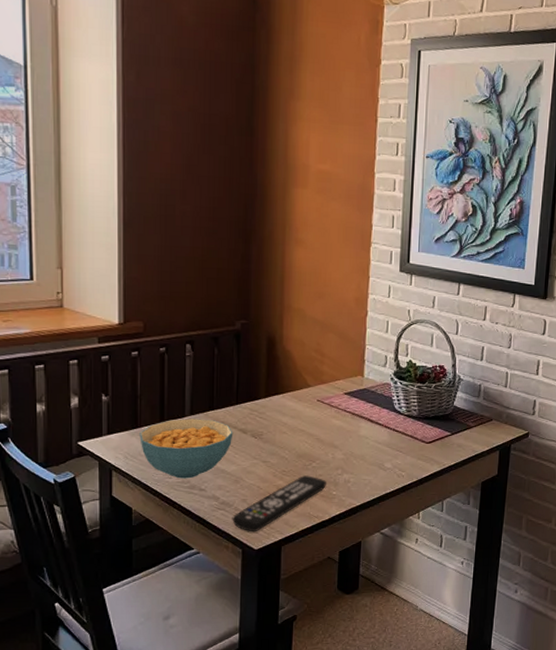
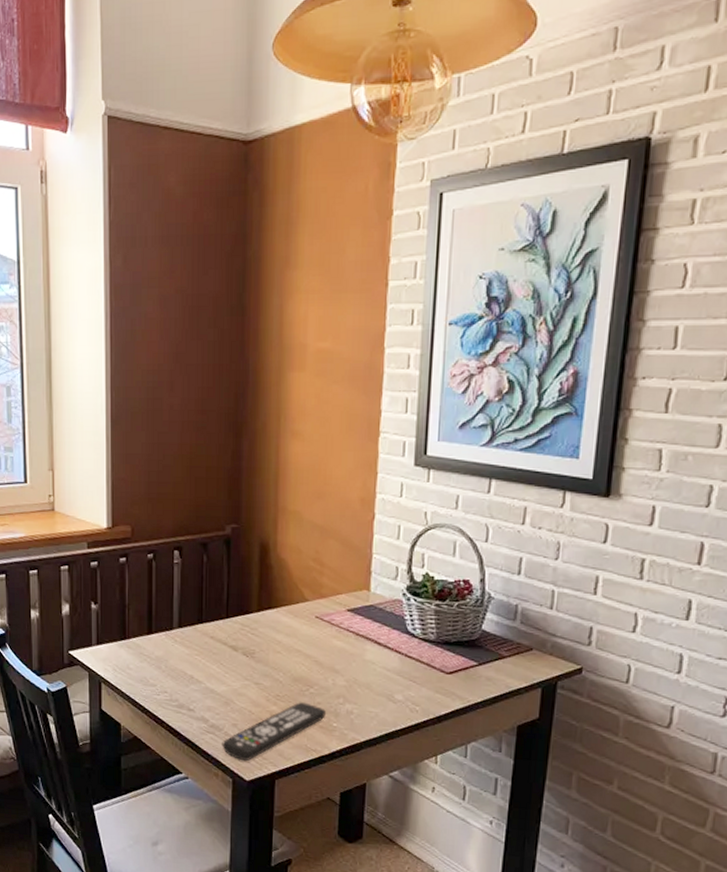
cereal bowl: present [139,419,233,479] -> none [128,631,223,697]

